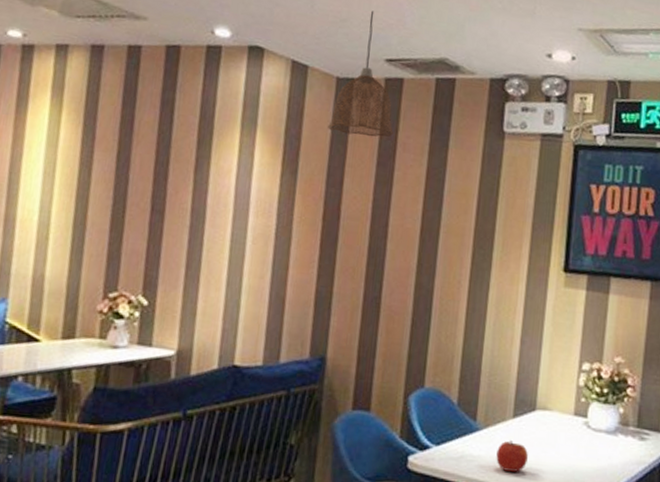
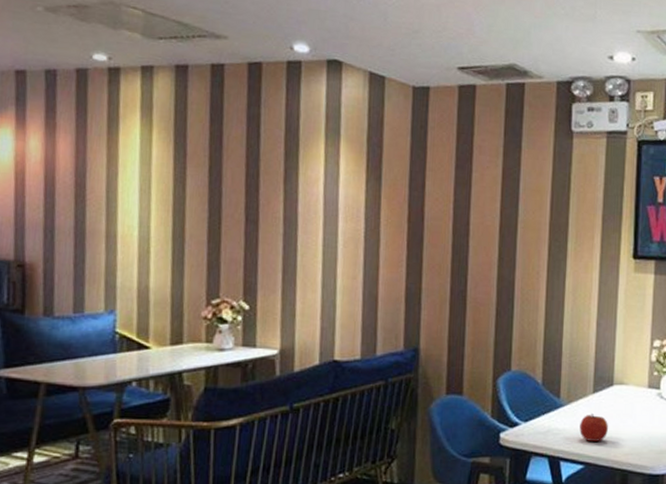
pendant lamp: present [328,10,393,137] -> none [407,21,469,142]

